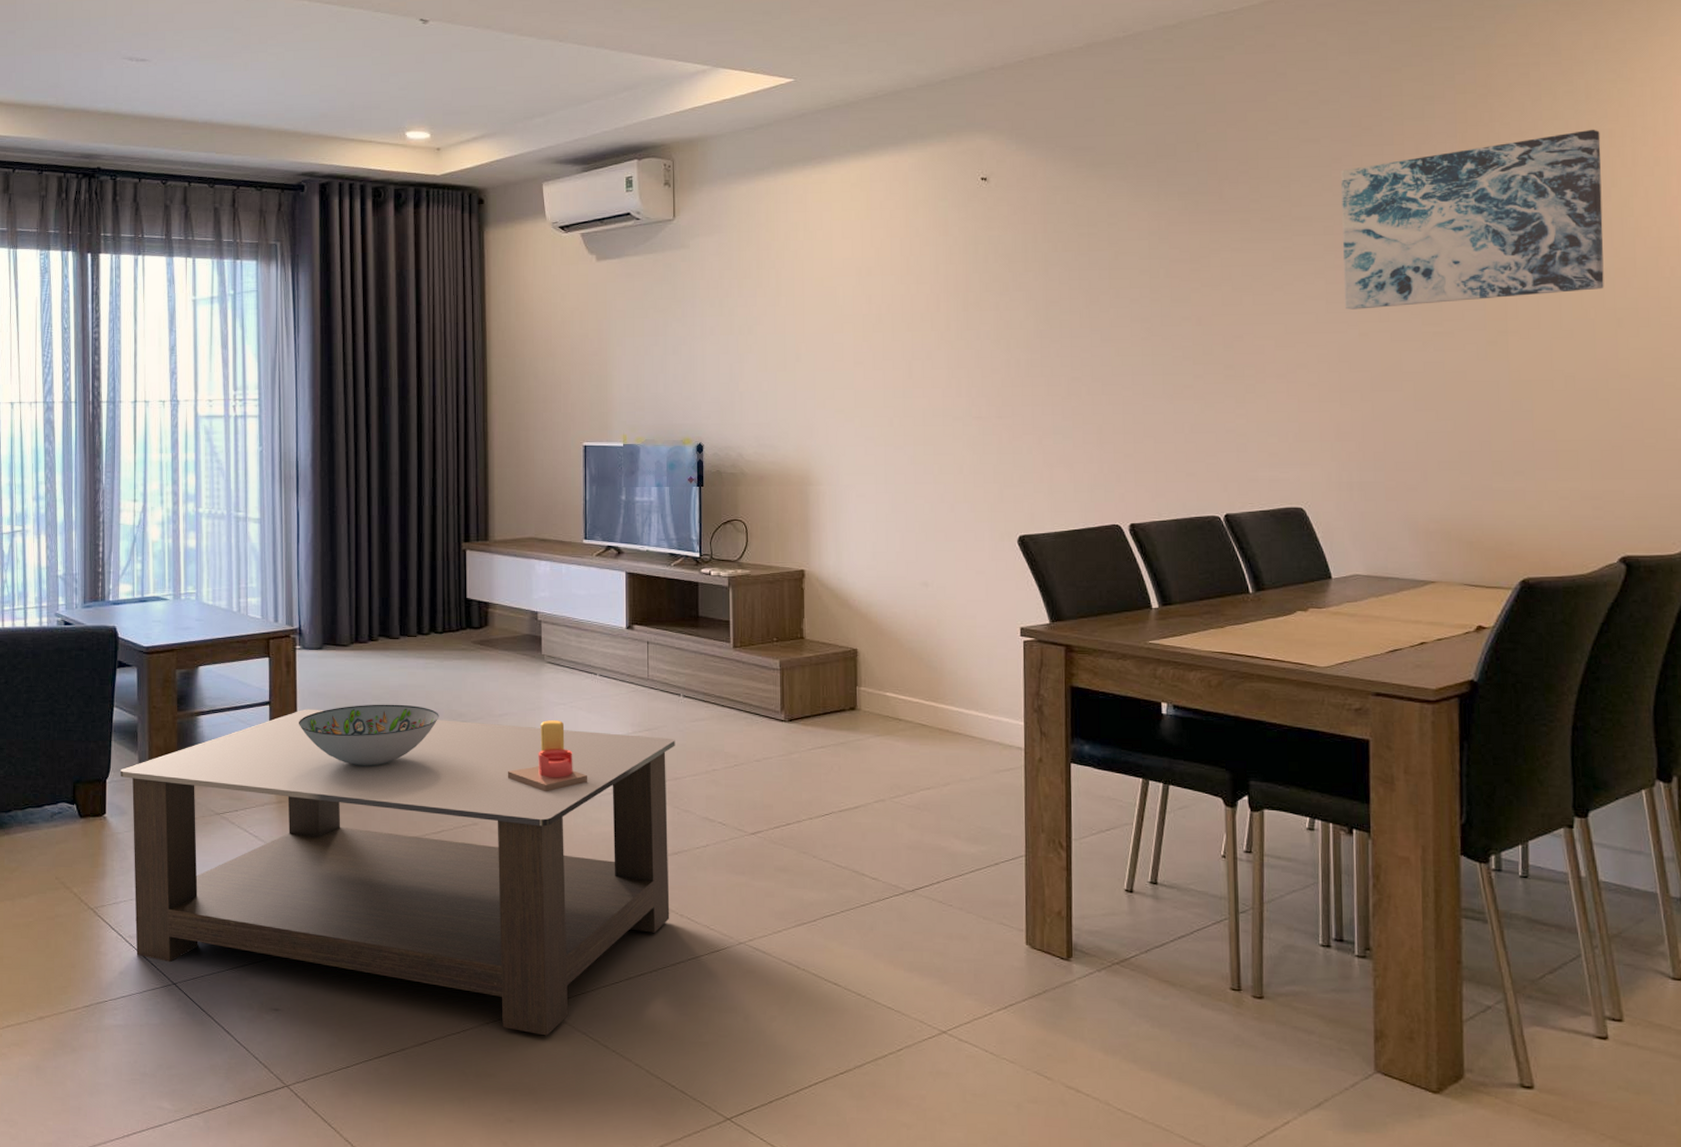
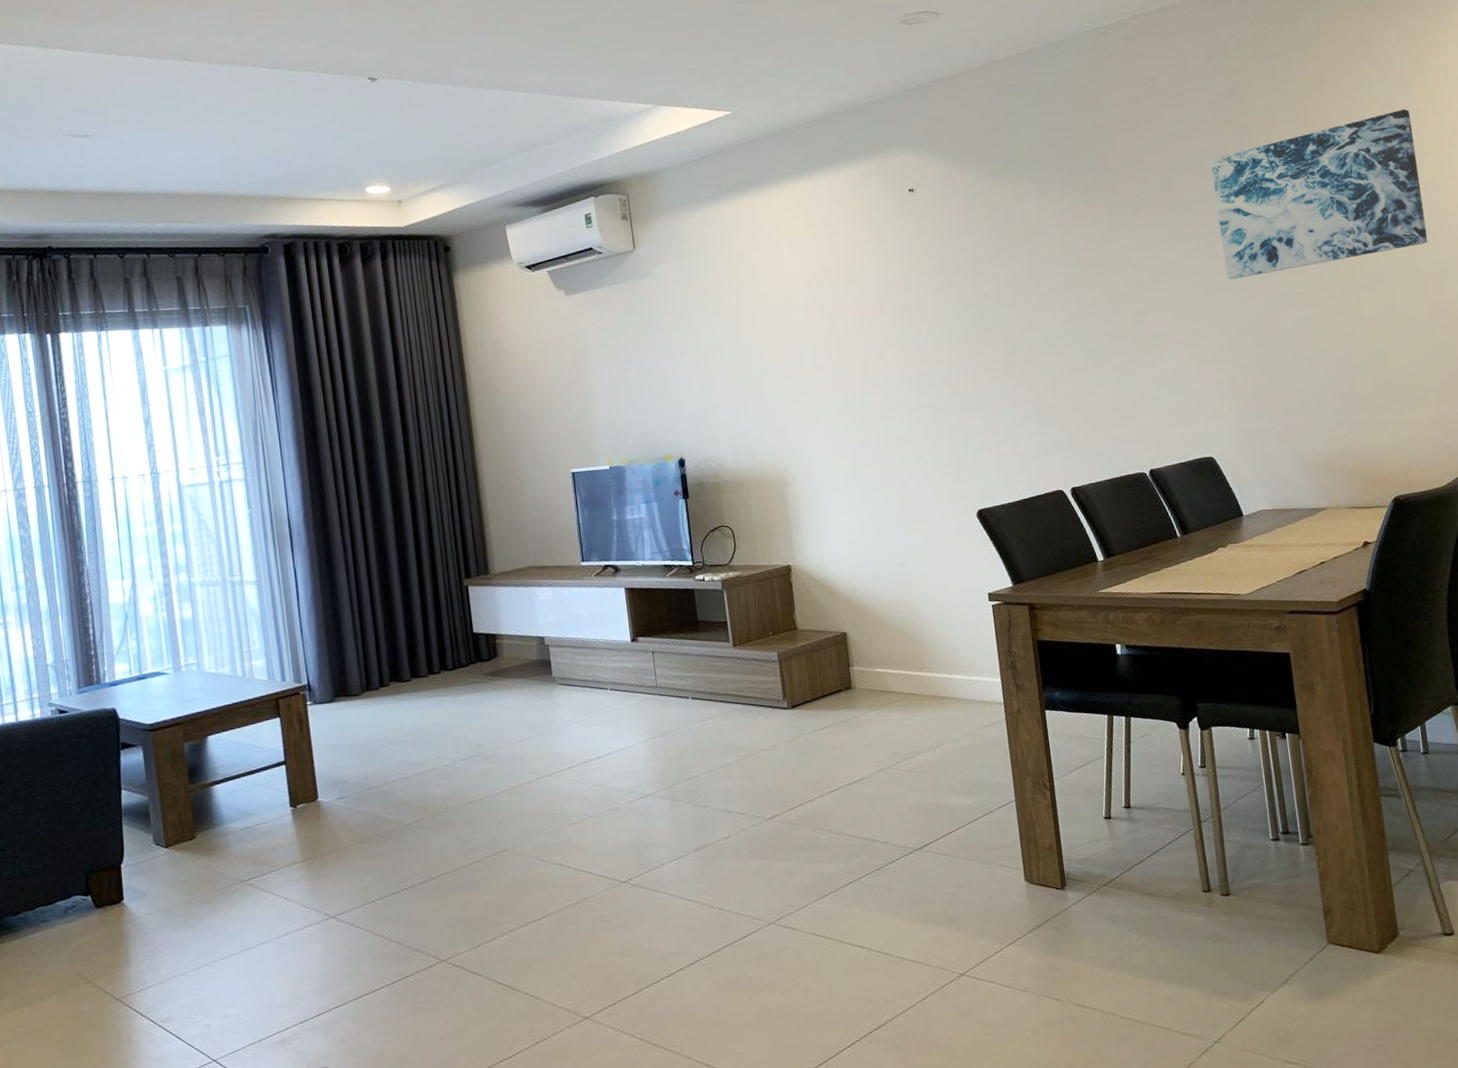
coffee table: present [121,709,675,1036] -> none [135,739,702,1045]
decorative bowl: present [299,704,439,767] -> none [317,744,459,812]
candle: present [507,720,588,792] -> none [531,738,610,810]

